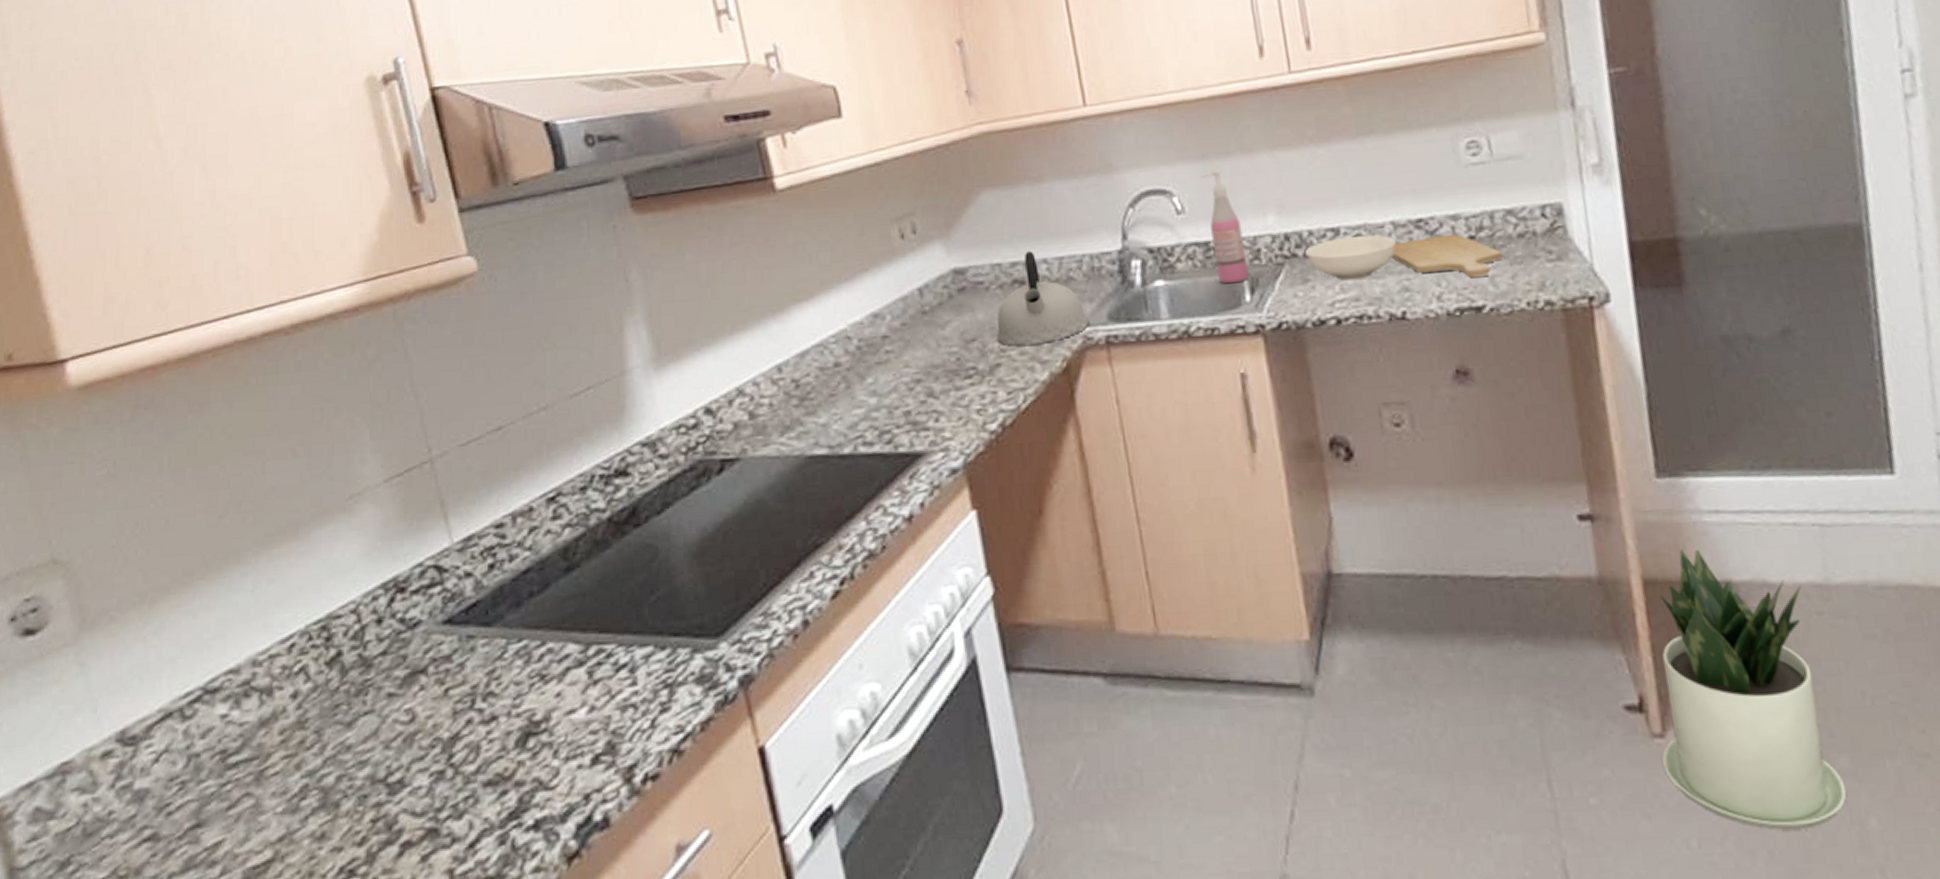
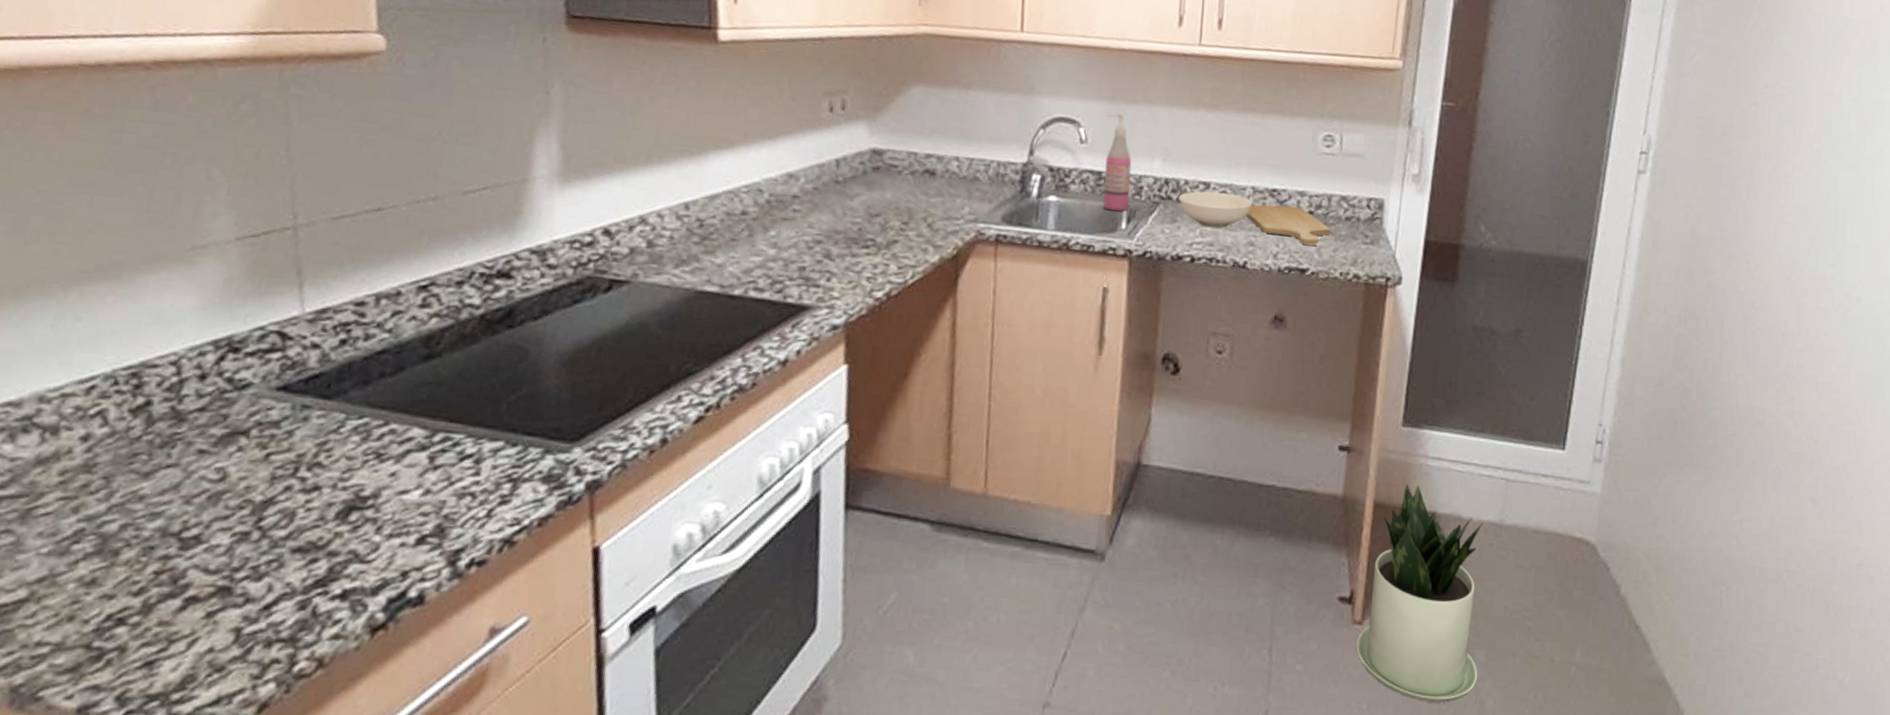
kettle: present [996,251,1090,346] -> none [898,147,985,231]

